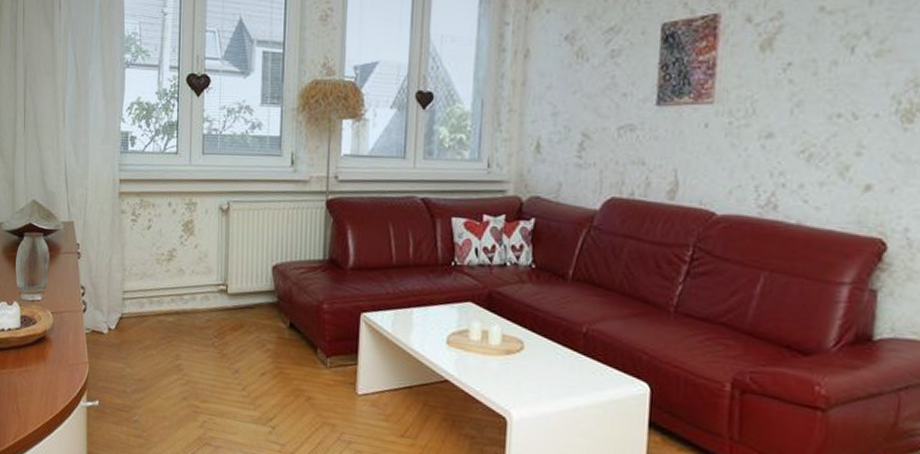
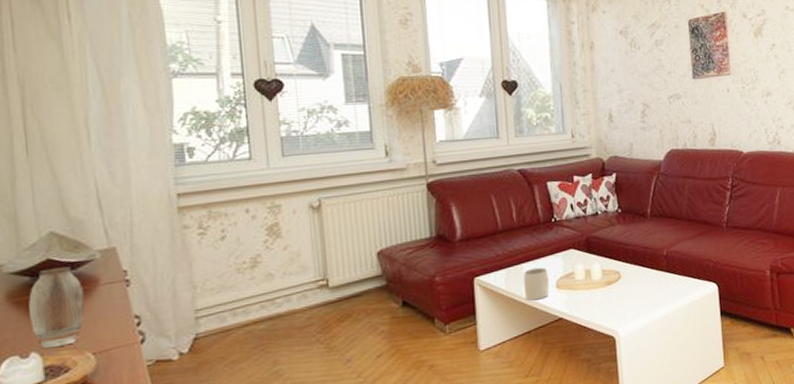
mug: none [410,315,440,354] -> present [523,267,550,301]

